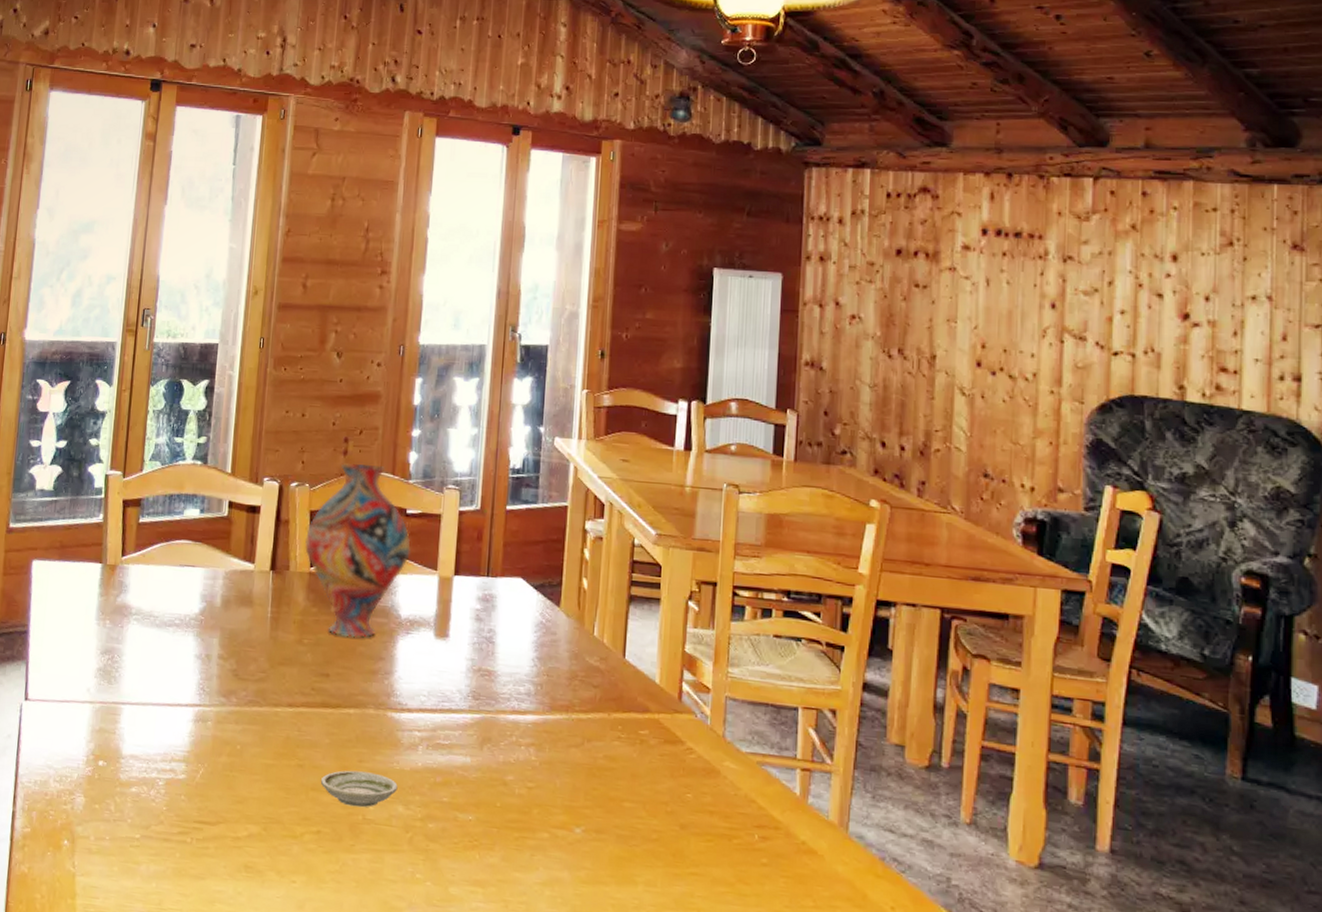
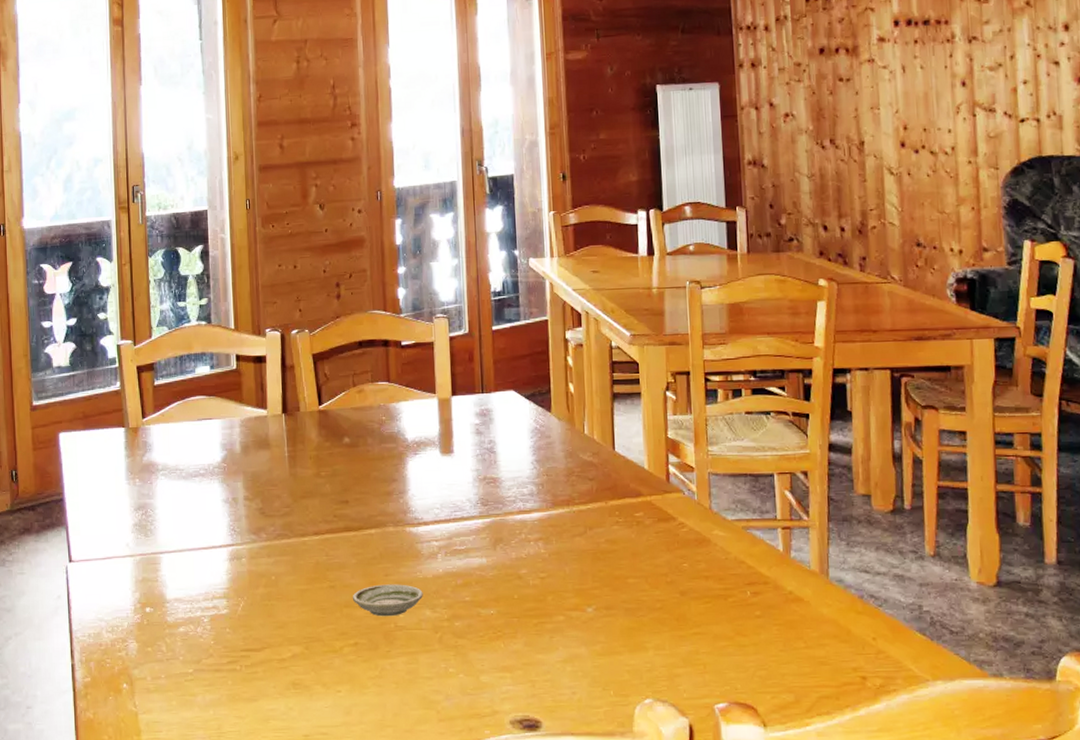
vase: present [304,462,411,638] -> none [310,304,409,464]

